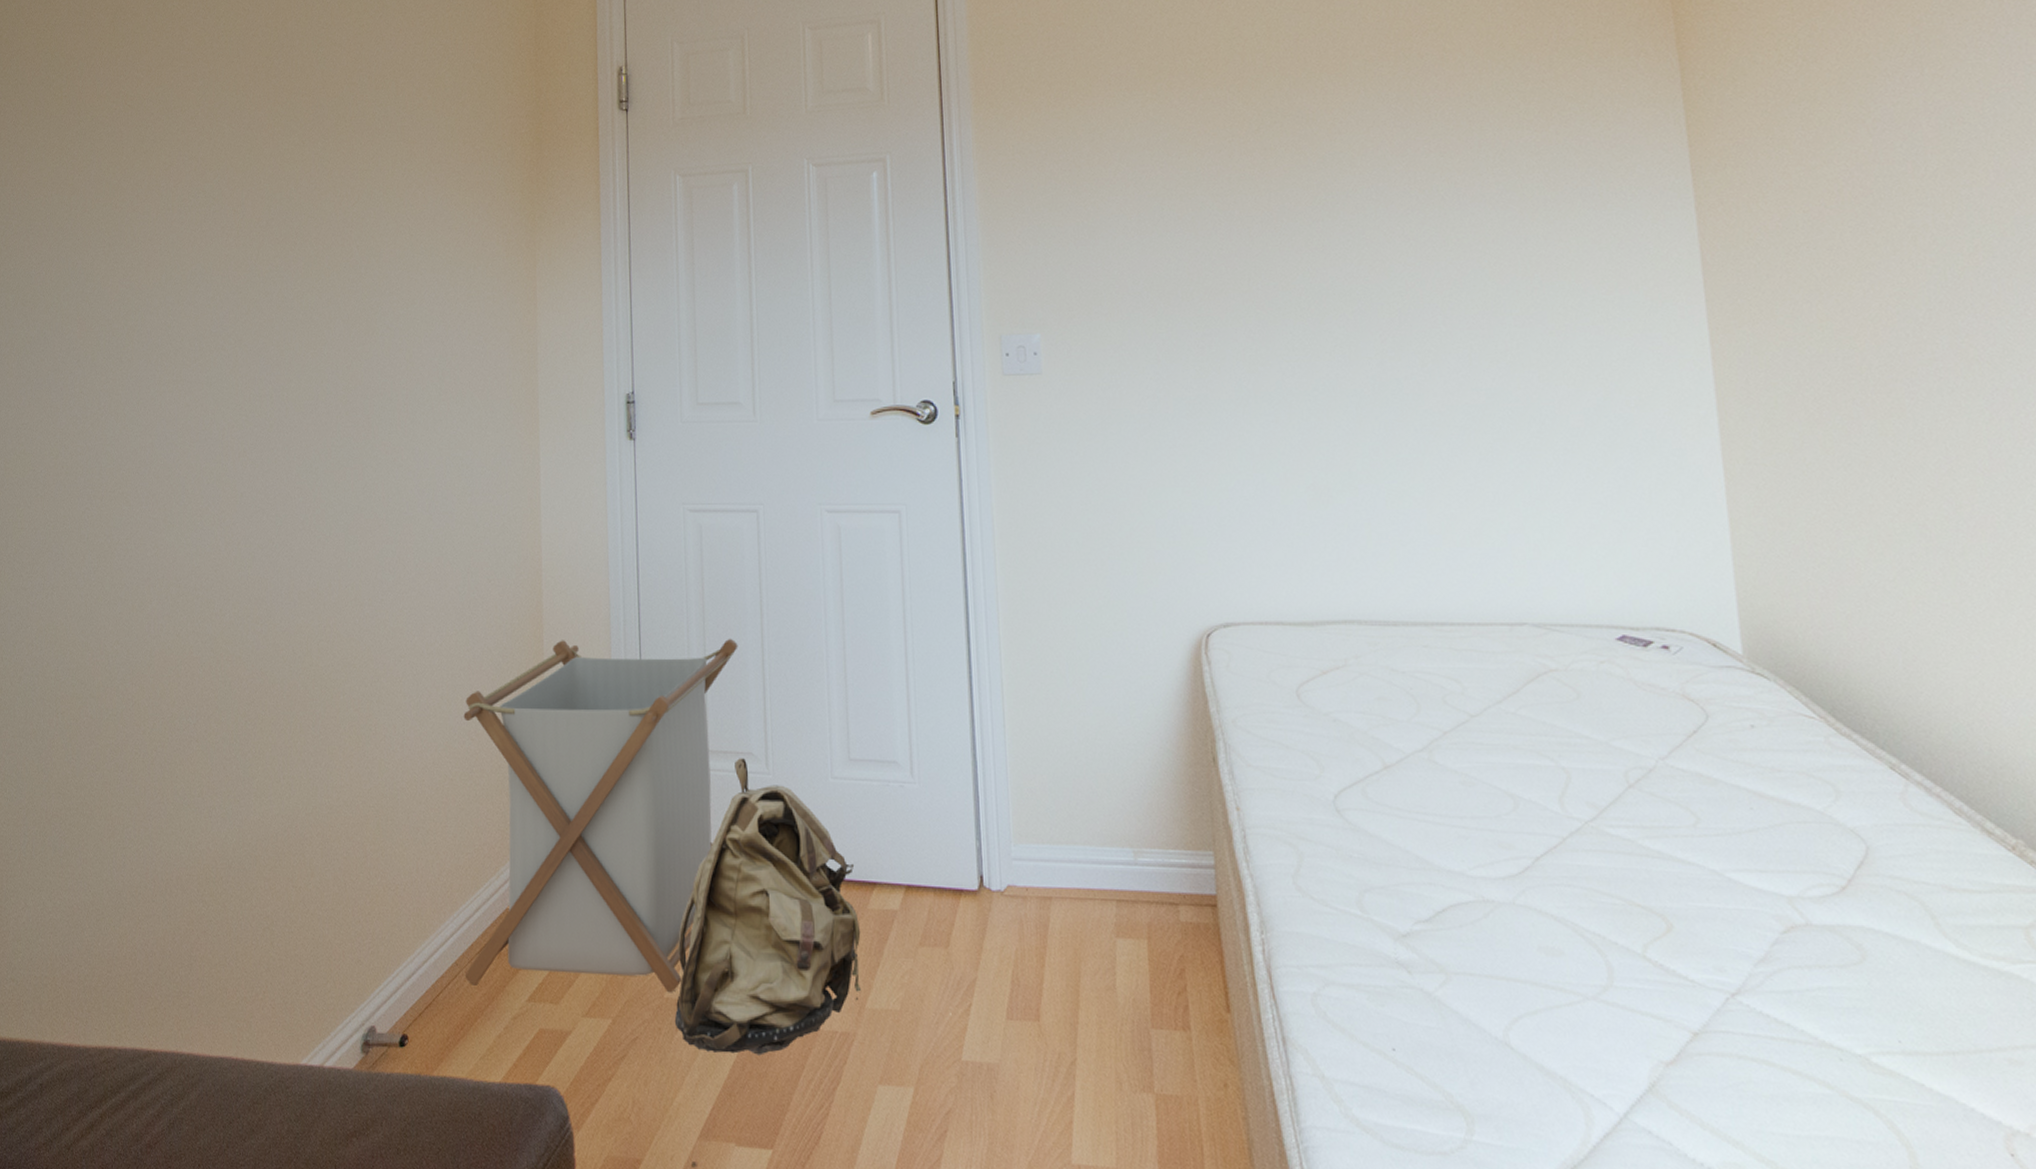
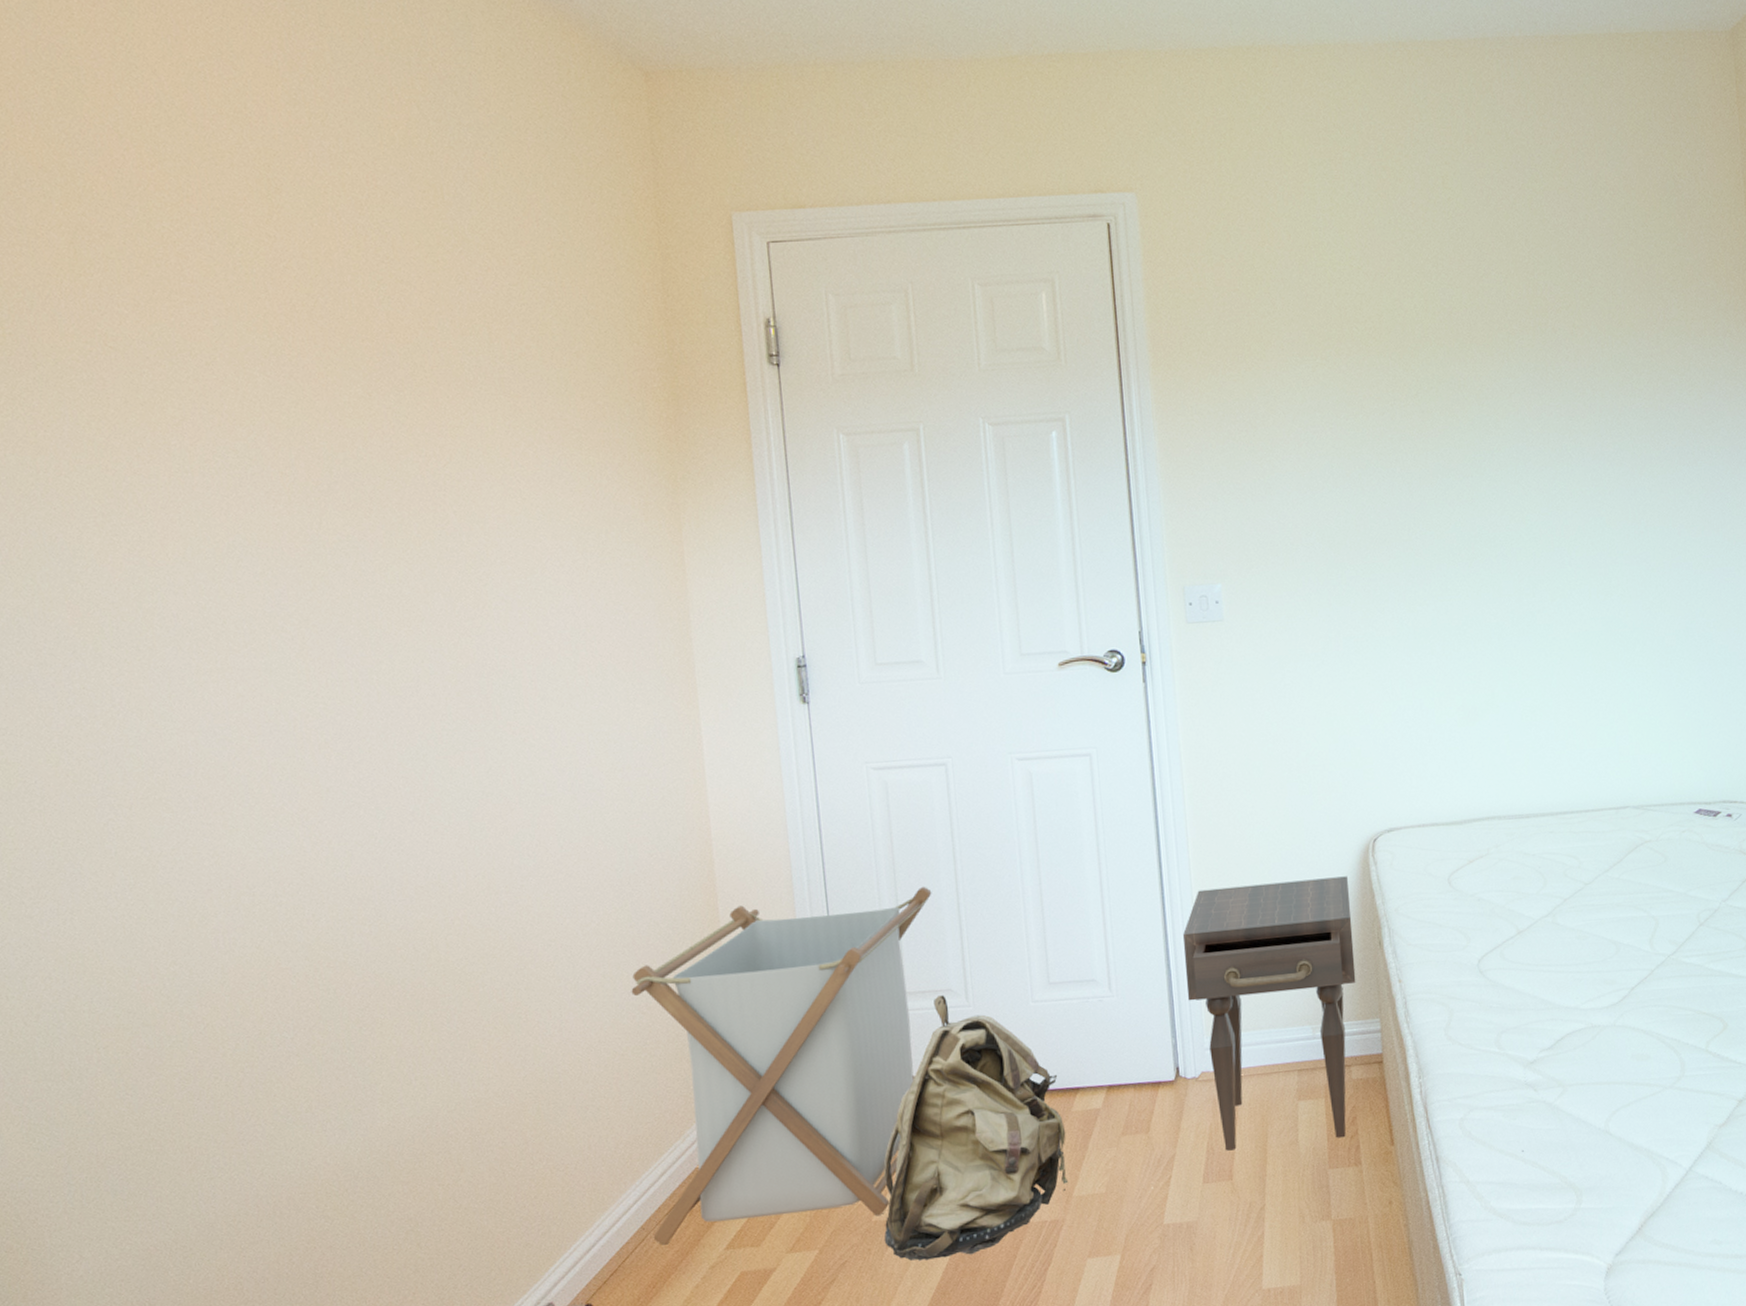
nightstand: none [991,673,1186,991] -> present [1183,876,1356,1151]

